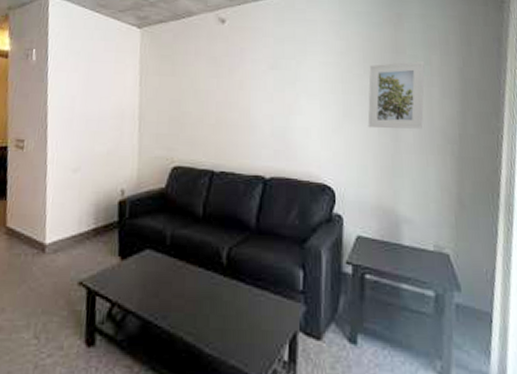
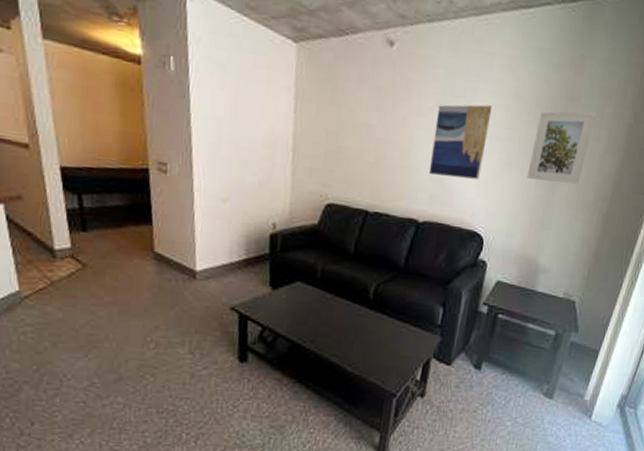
wall art: none [271,64,323,132] -> present [430,104,493,180]

